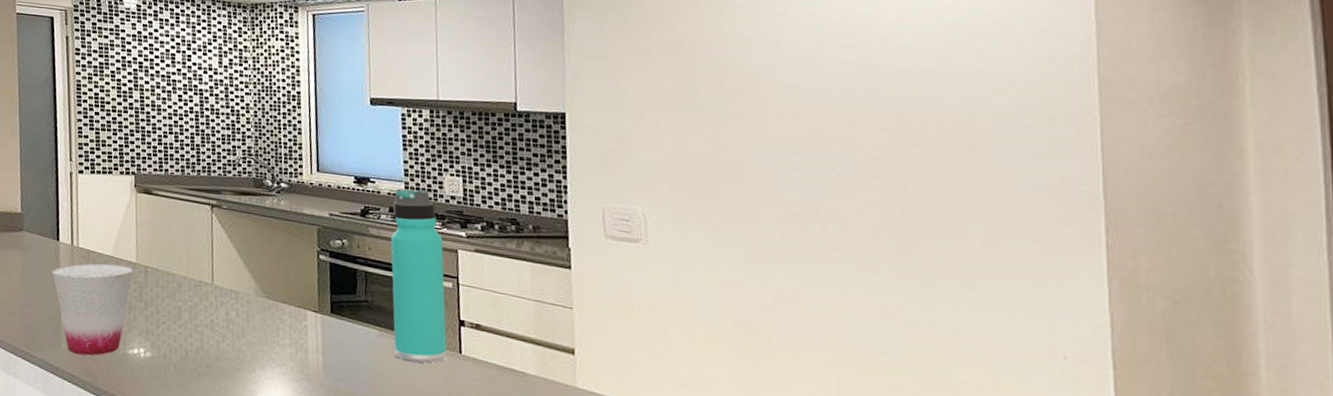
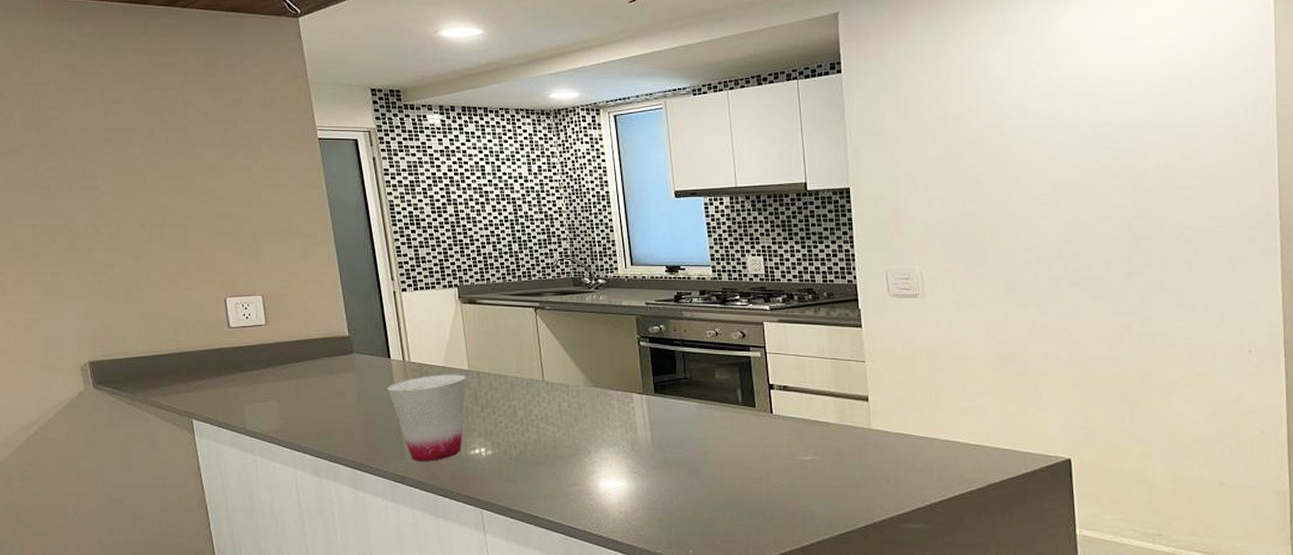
thermos bottle: present [391,188,447,363] -> none [702,271,760,427]

